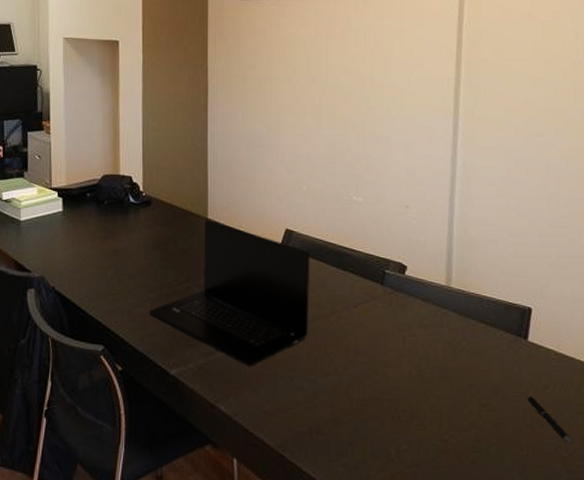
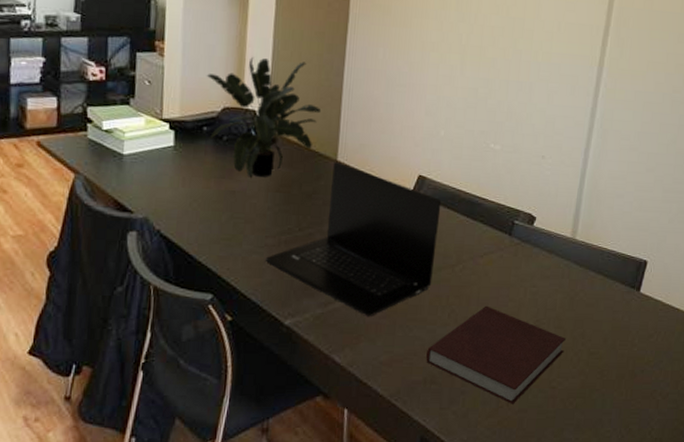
potted plant: none [86,129,190,237] -> present [206,56,322,178]
notebook: none [310,355,453,458] -> present [426,305,566,404]
pen: present [527,396,573,444] -> none [632,344,667,388]

